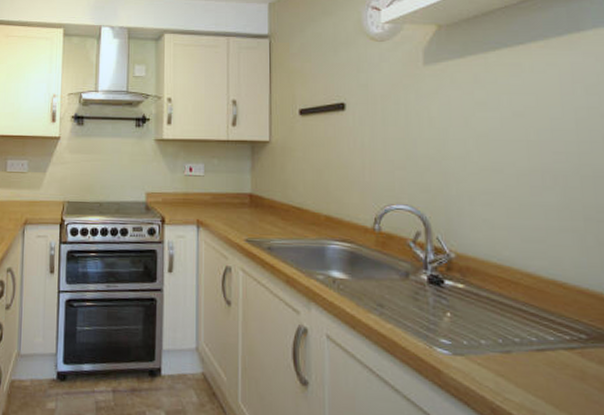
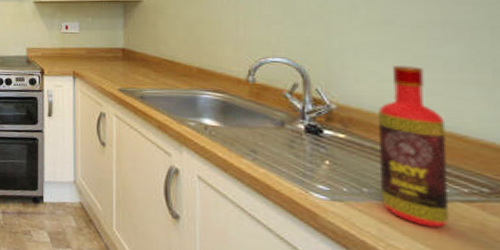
bottle: none [492,212,555,378] -> present [378,64,450,228]

